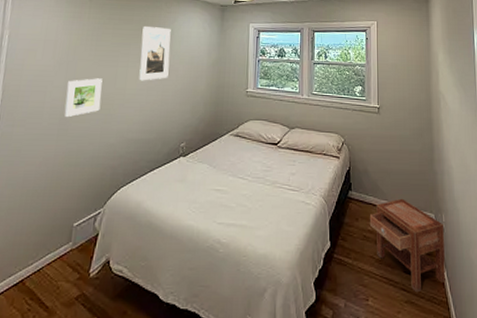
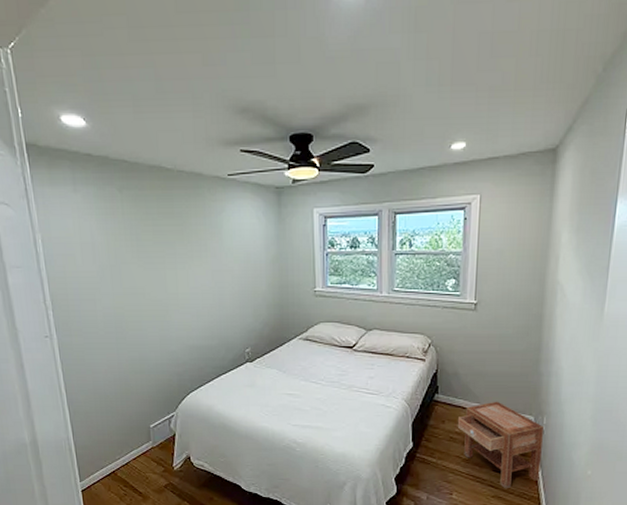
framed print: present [63,78,103,118] -> none [114,283,155,326]
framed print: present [139,26,171,81] -> none [186,220,223,284]

